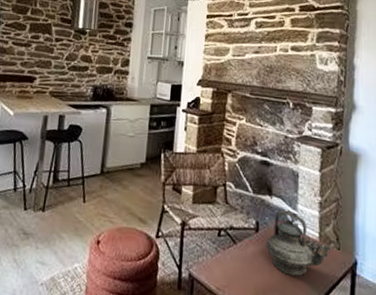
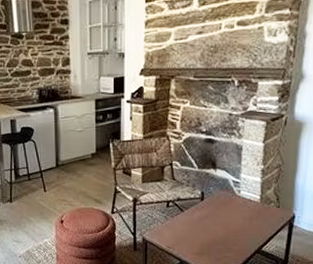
teapot: present [266,209,332,277] -> none [211,179,272,232]

